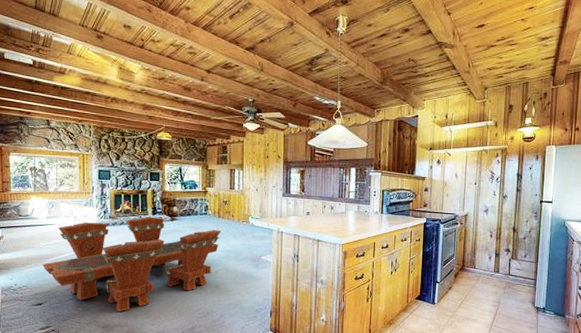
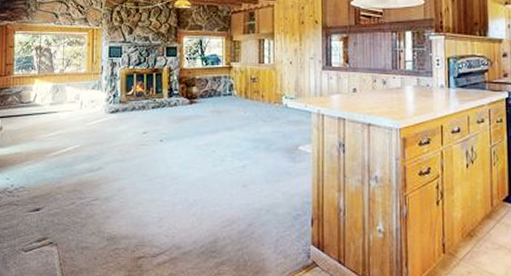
dining set: present [43,217,221,312] -> none [43,100,249,220]

